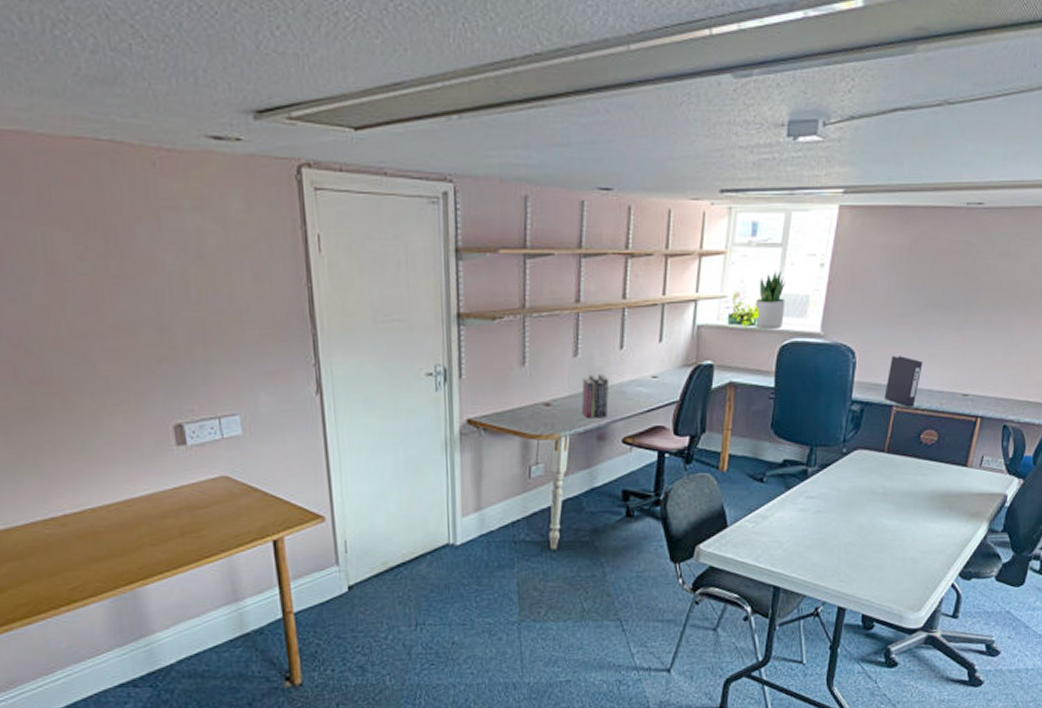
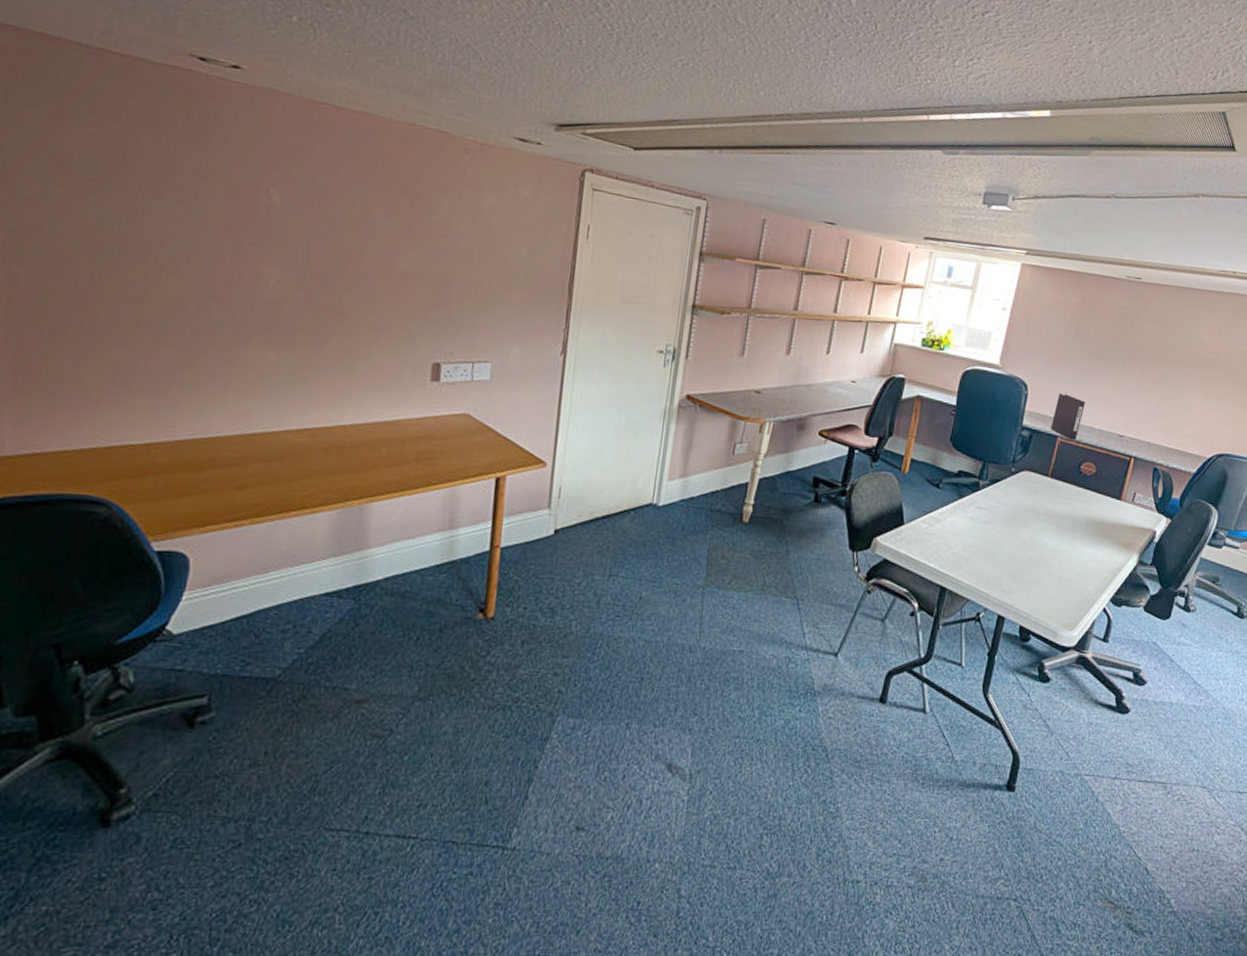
books: present [582,373,610,419] -> none [787,371,814,411]
planter: present [756,270,786,330] -> none [944,308,972,357]

